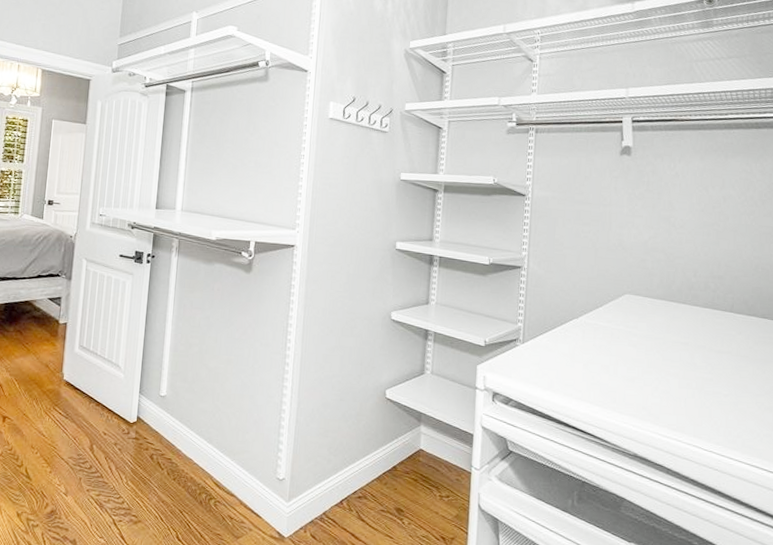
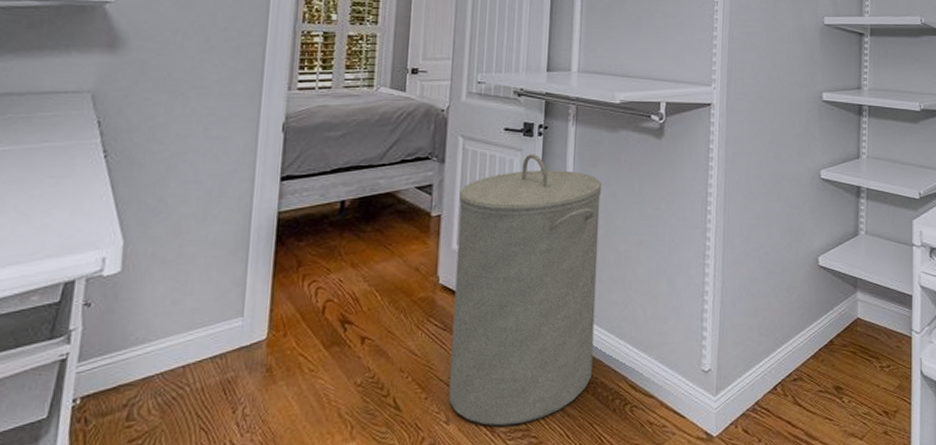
laundry hamper: none [68,278,198,504] -> present [448,154,602,426]

